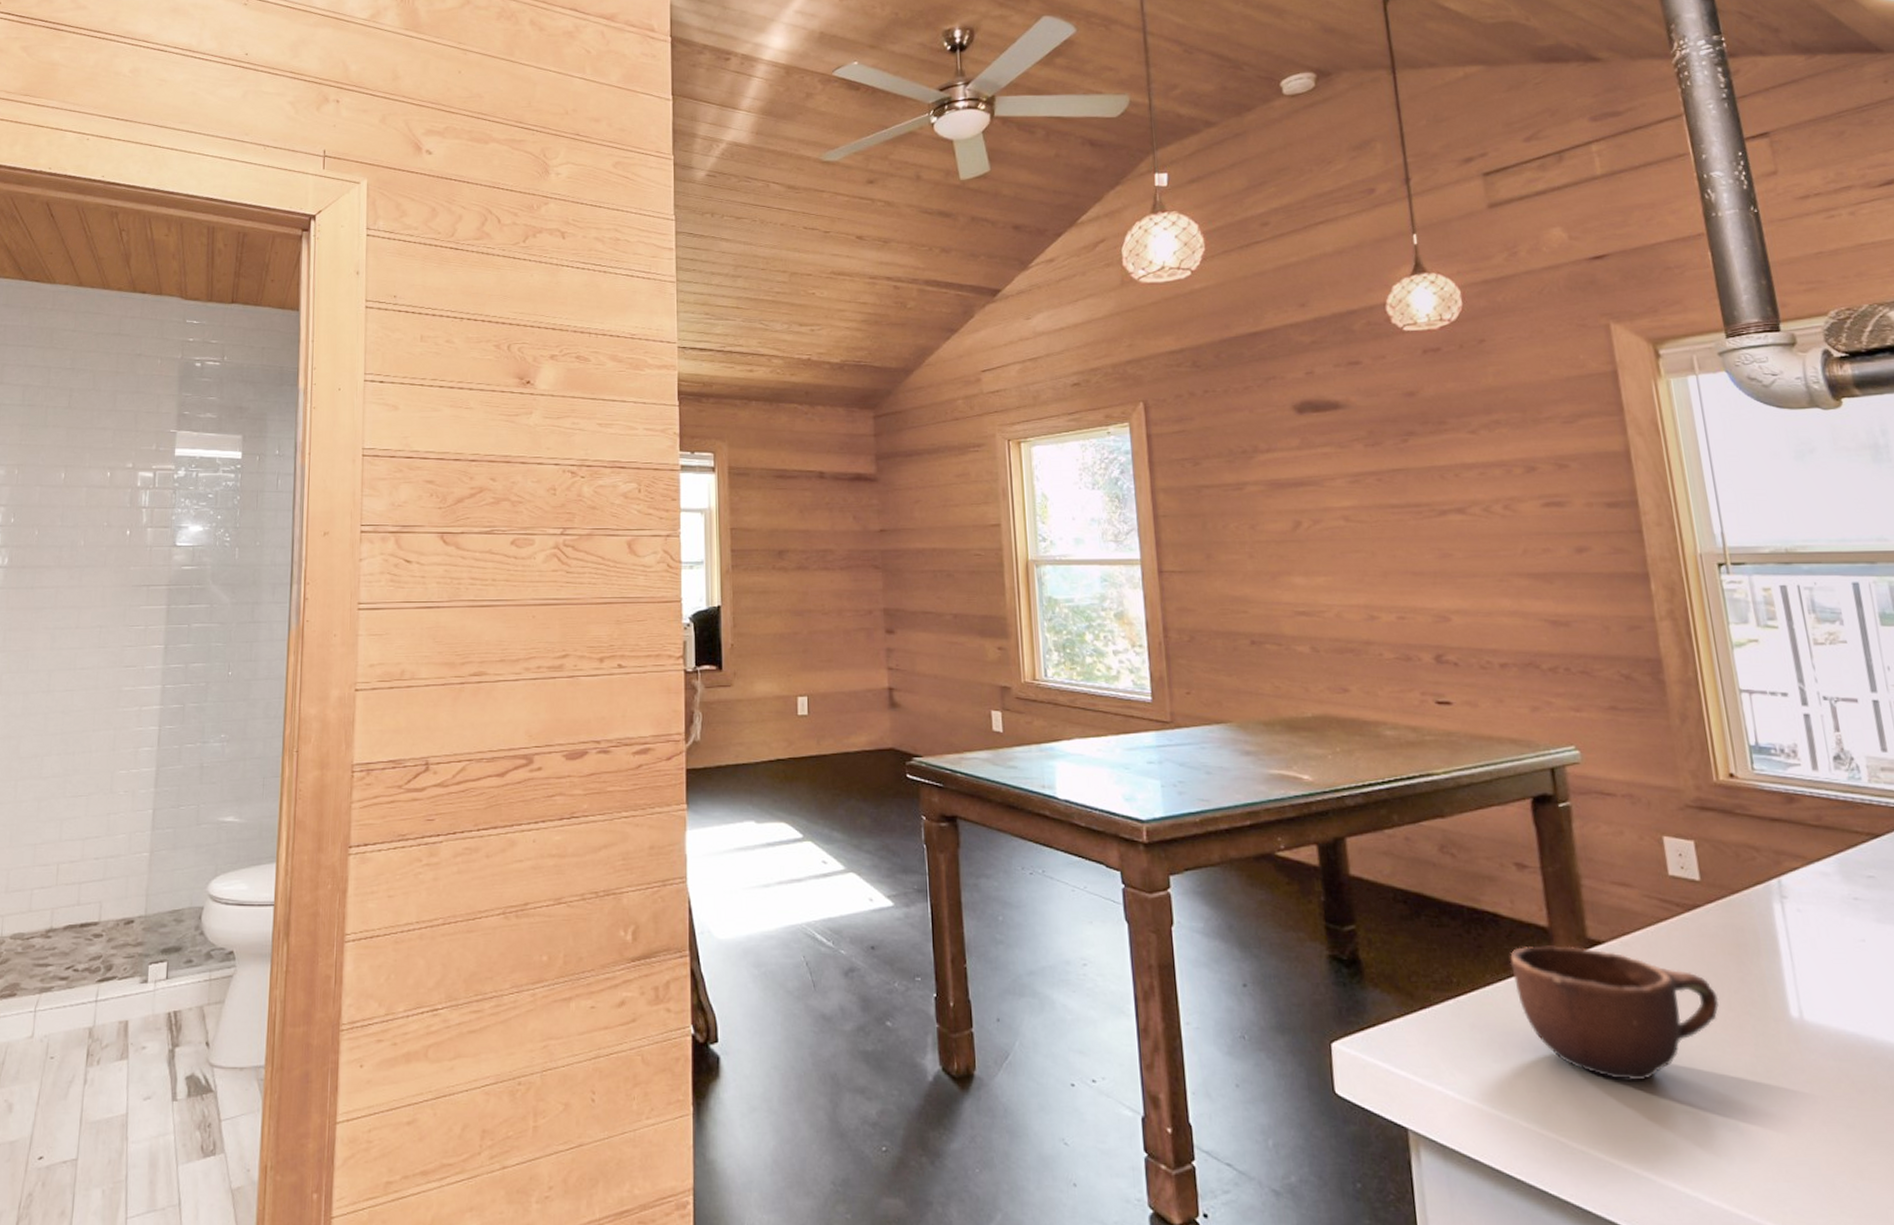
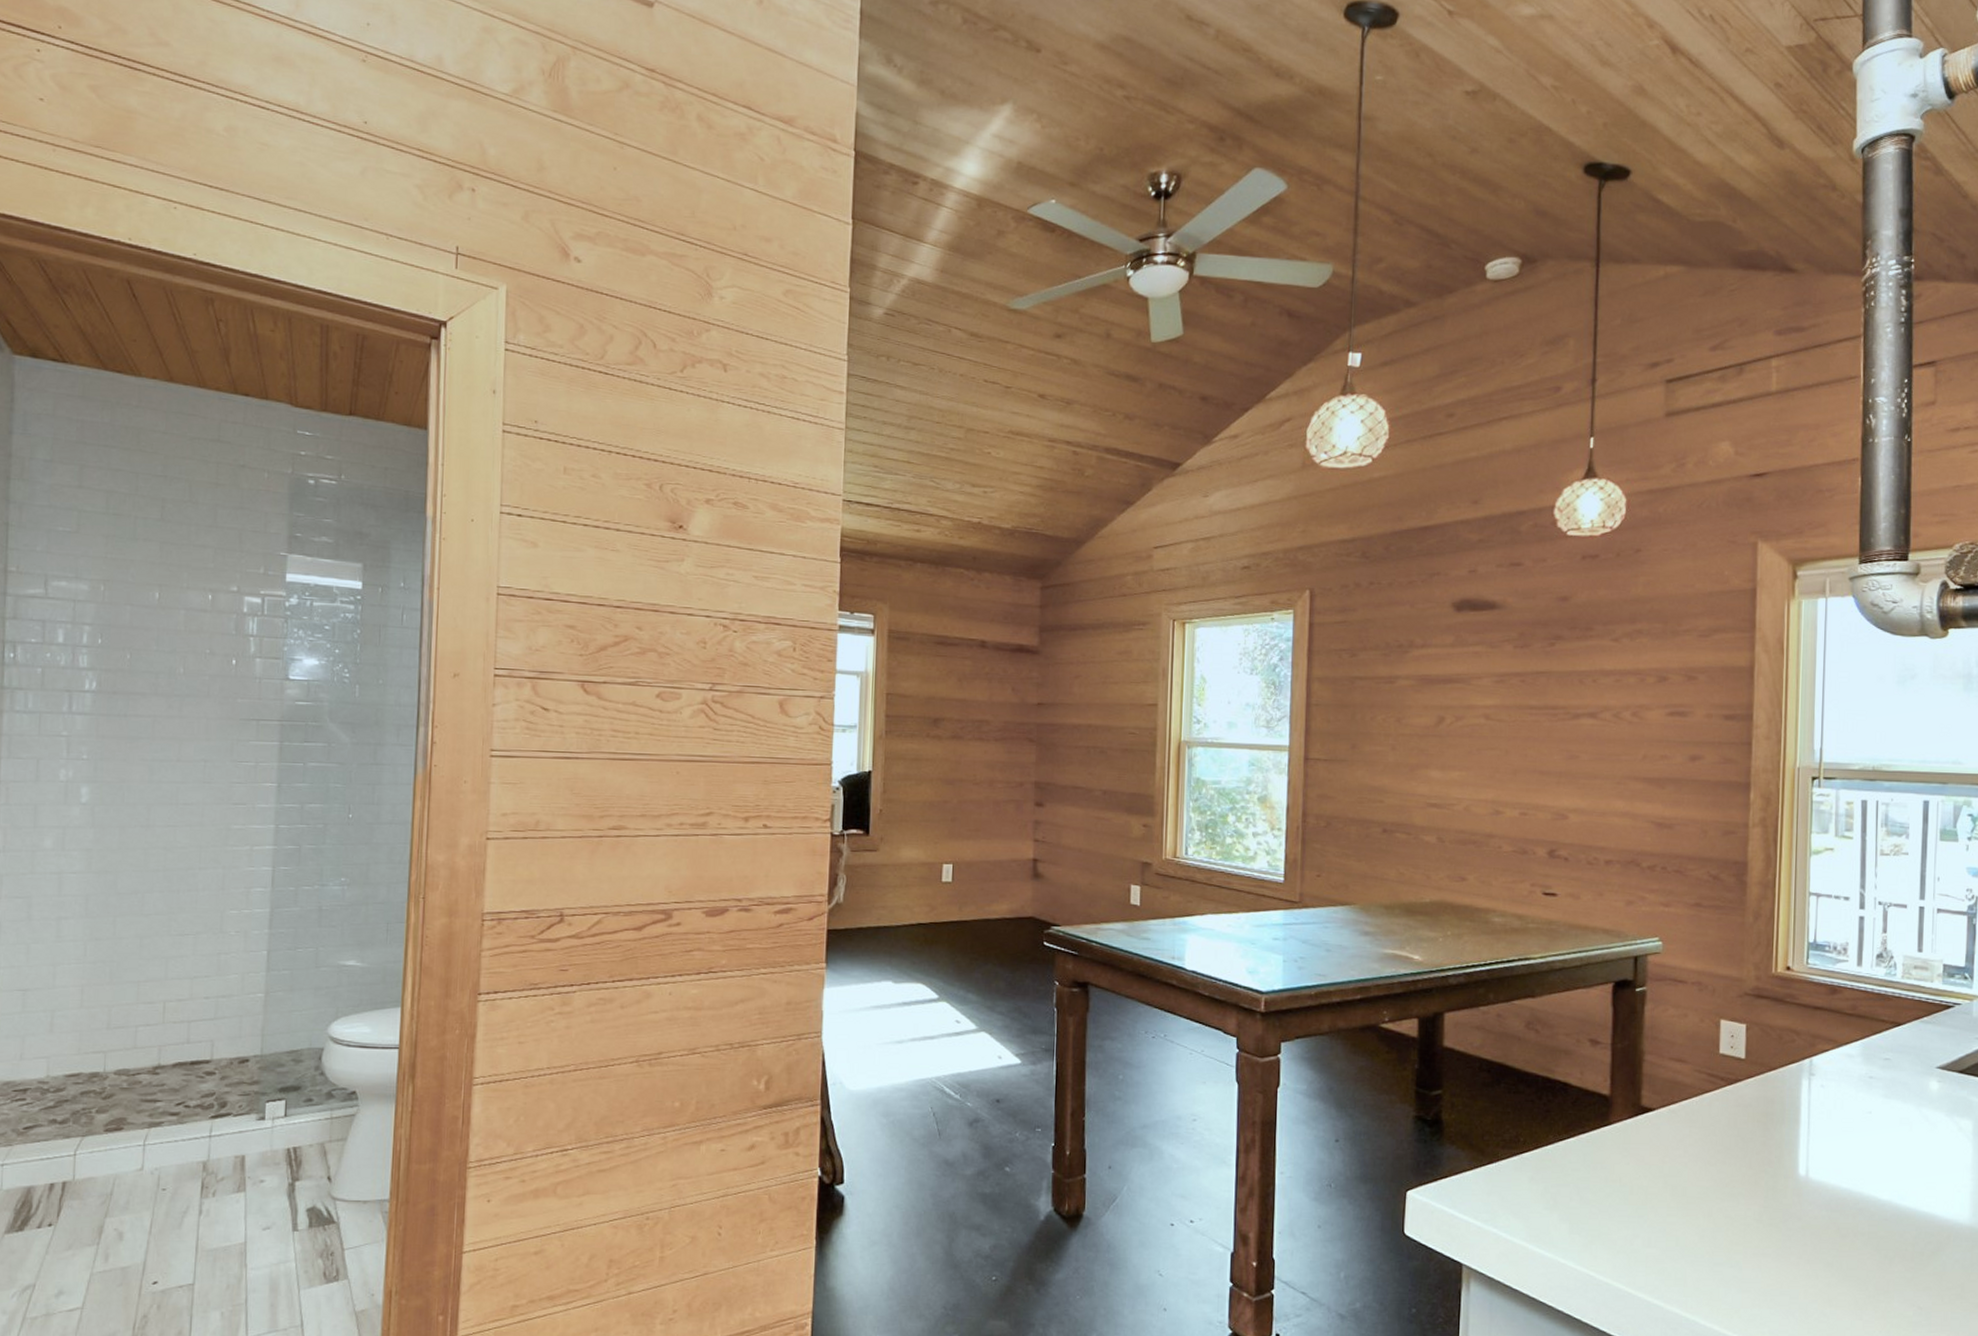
mug: present [1509,945,1719,1080] -> none [1571,1111,1742,1225]

